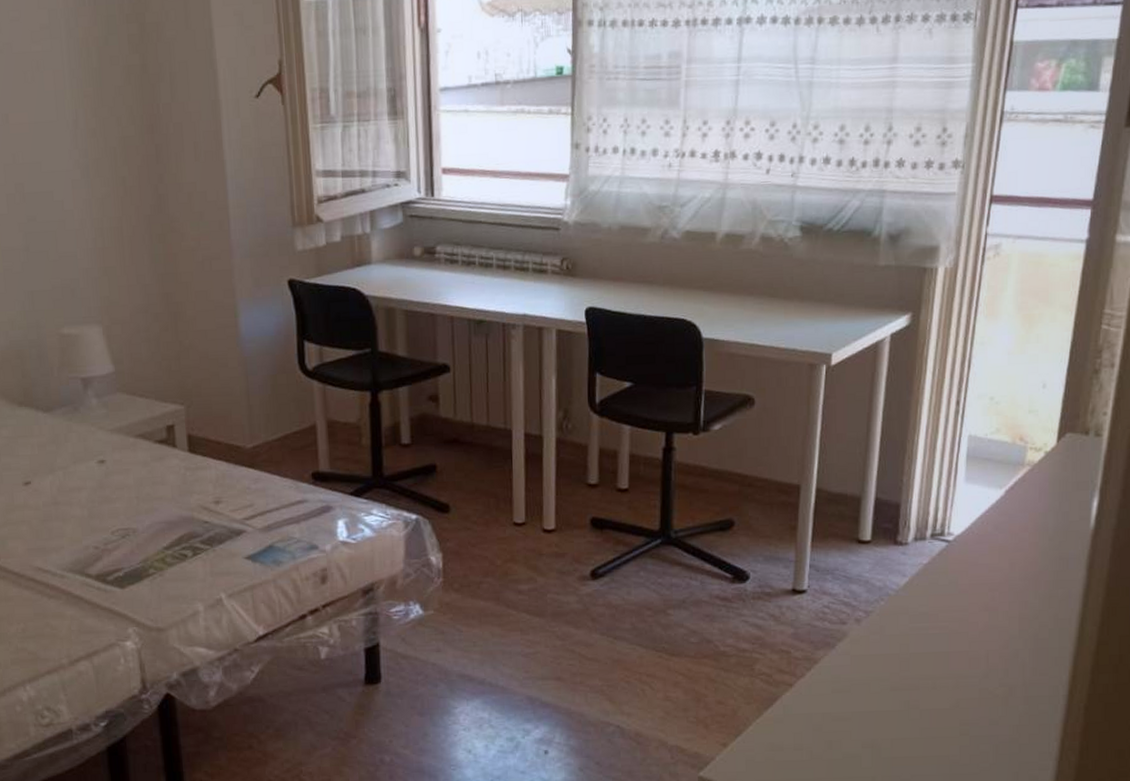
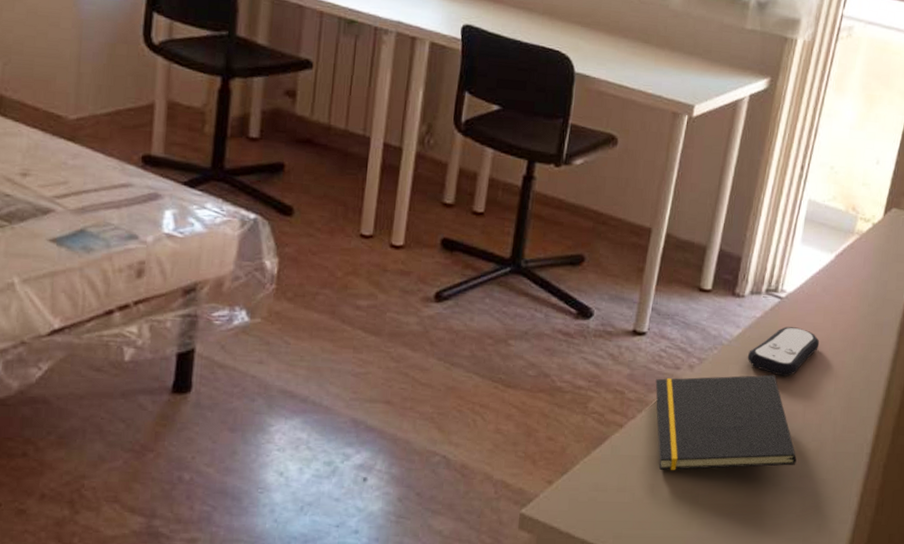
notepad: none [822,621,984,726] -> present [655,374,797,470]
remote control: none [917,570,997,622] -> present [747,327,820,377]

